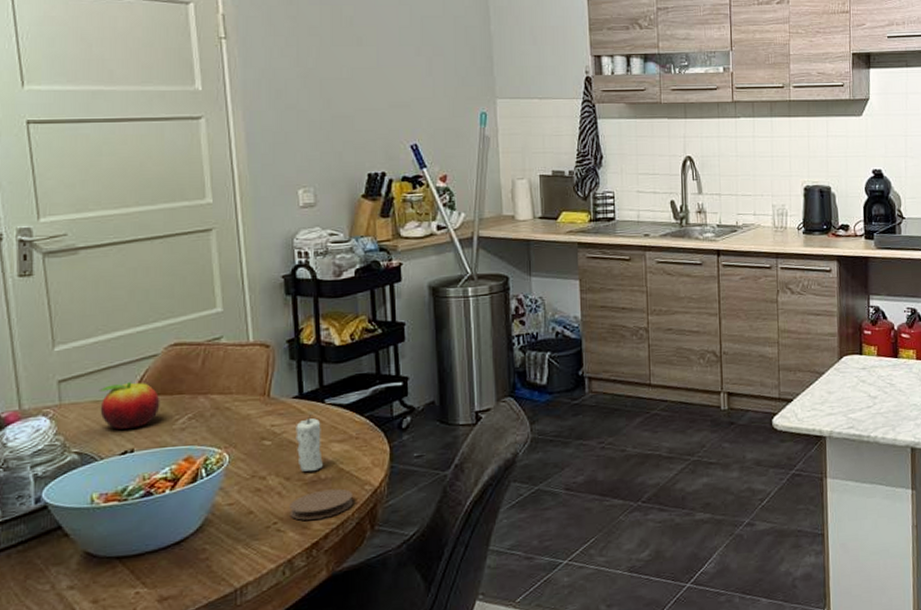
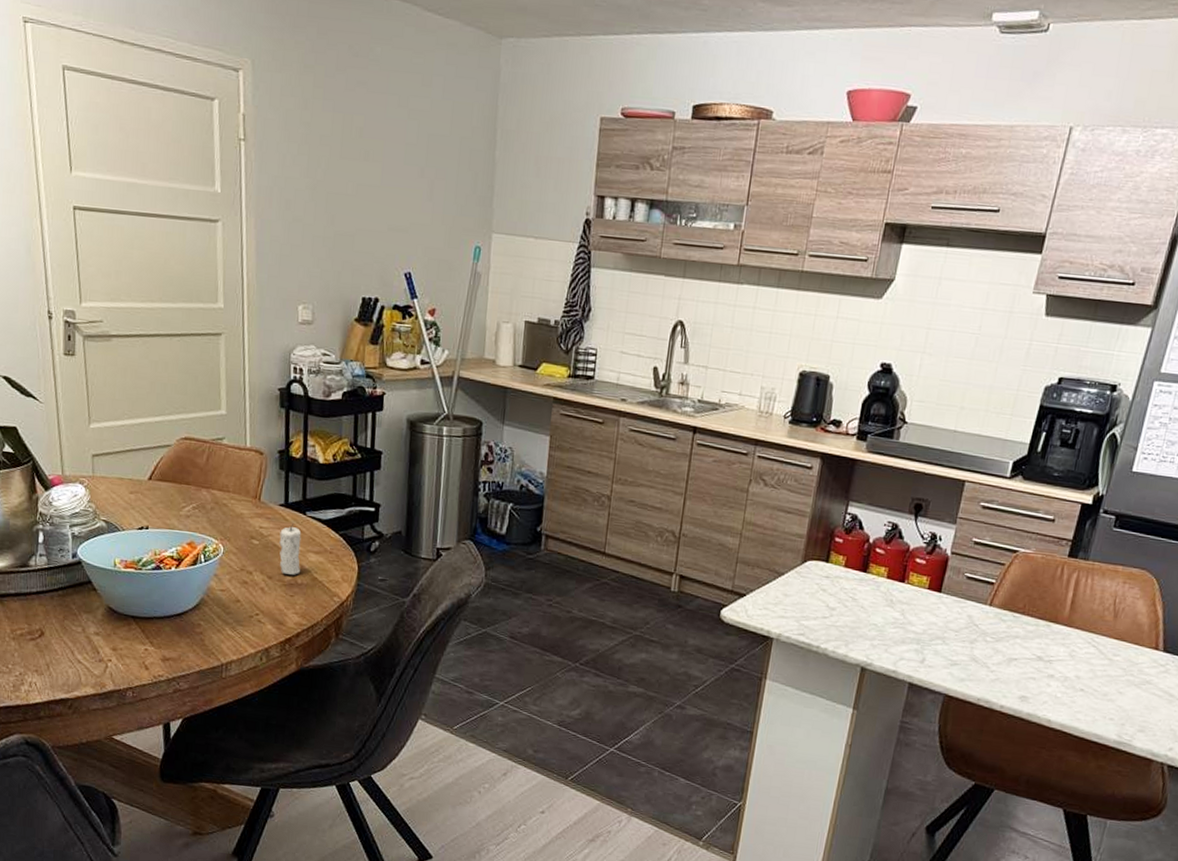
fruit: present [99,382,160,429] -> none [123,466,171,508]
coaster: present [289,488,353,520] -> none [269,593,323,619]

